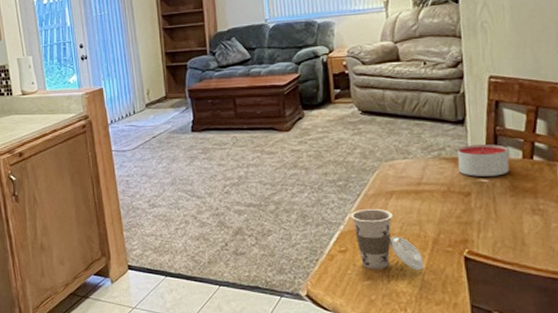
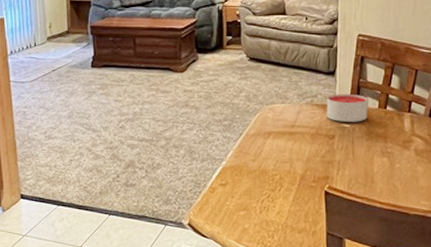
cup: present [350,208,424,271] -> none [232,146,291,203]

